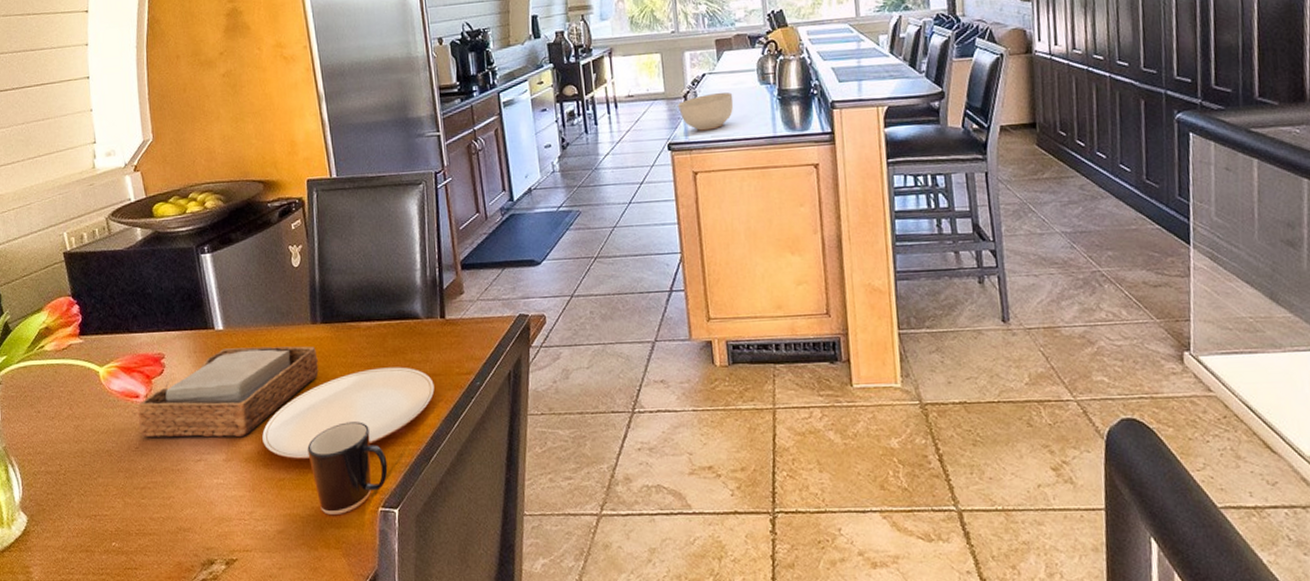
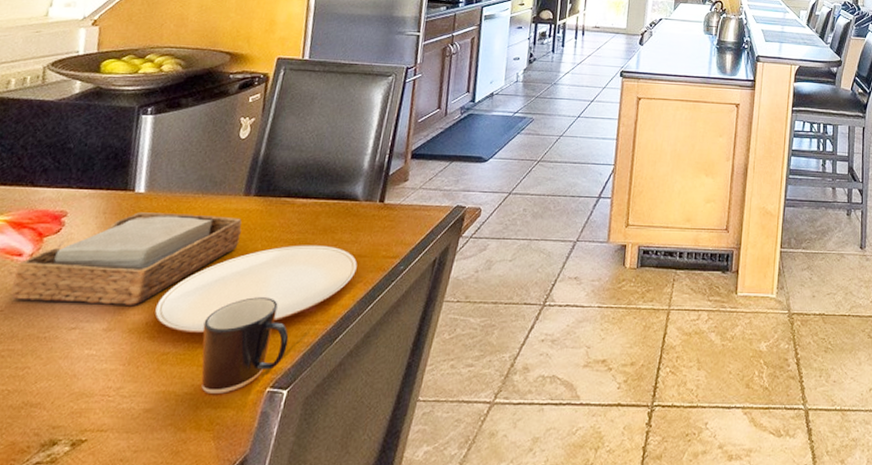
bowl: present [677,92,734,131] -> none [634,35,681,65]

